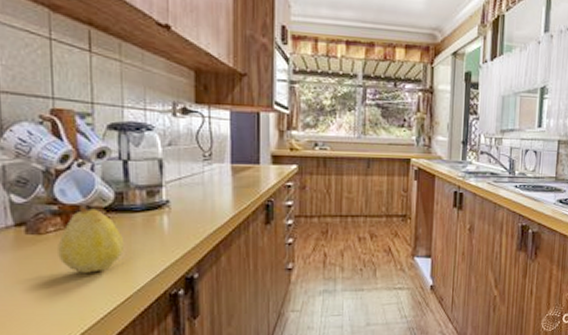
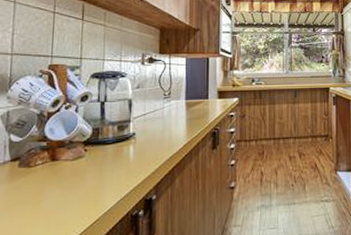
fruit: present [58,205,125,273] -> none [42,141,97,199]

